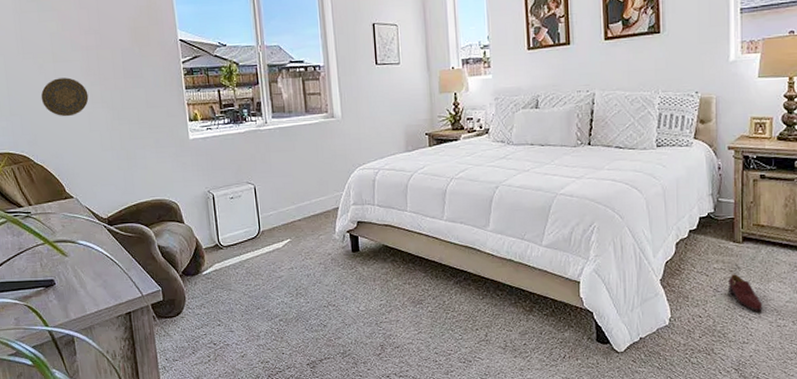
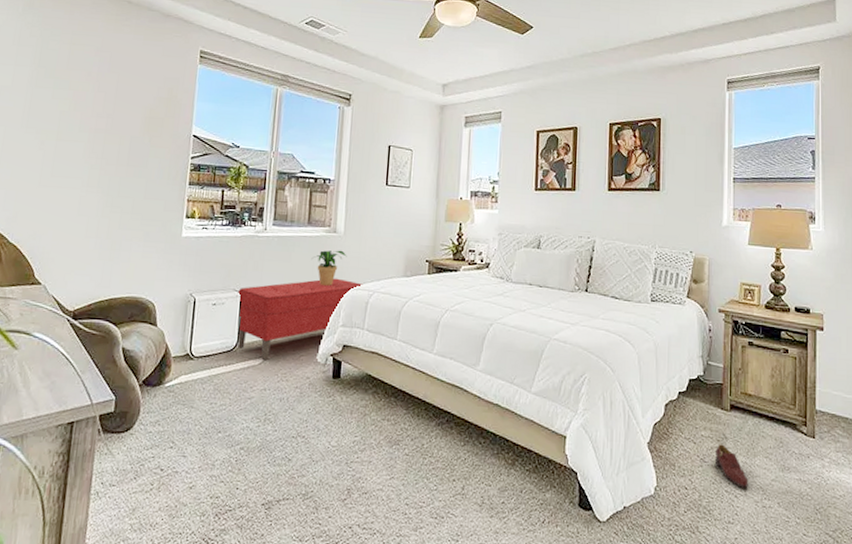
decorative plate: present [41,77,89,117] -> none [33,156,85,198]
bench: none [251,160,368,243] -> present [236,278,363,361]
potted plant: none [314,134,348,169] -> present [311,250,347,286]

